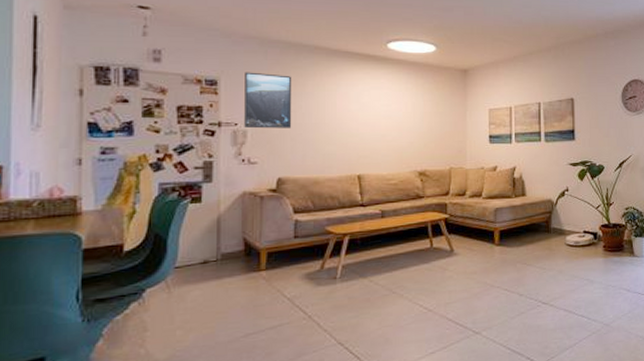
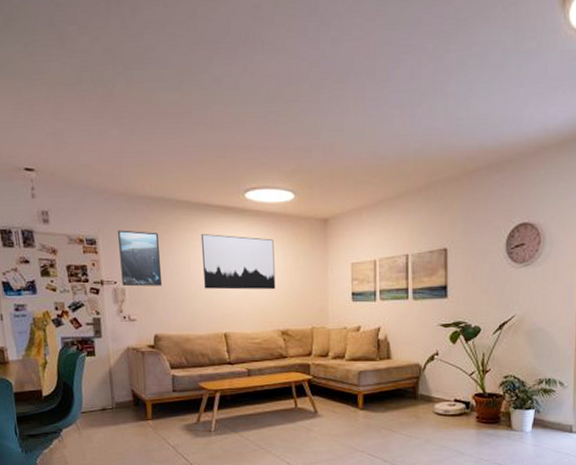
wall art: none [338,79,415,133] -> present [200,234,276,290]

